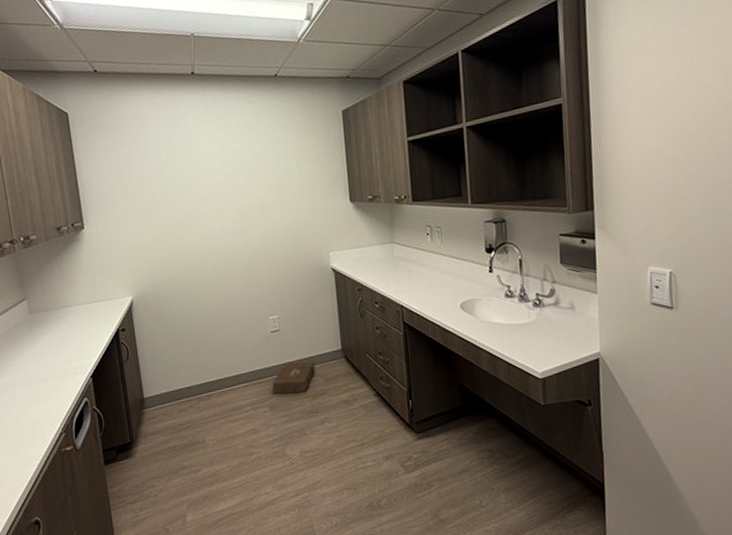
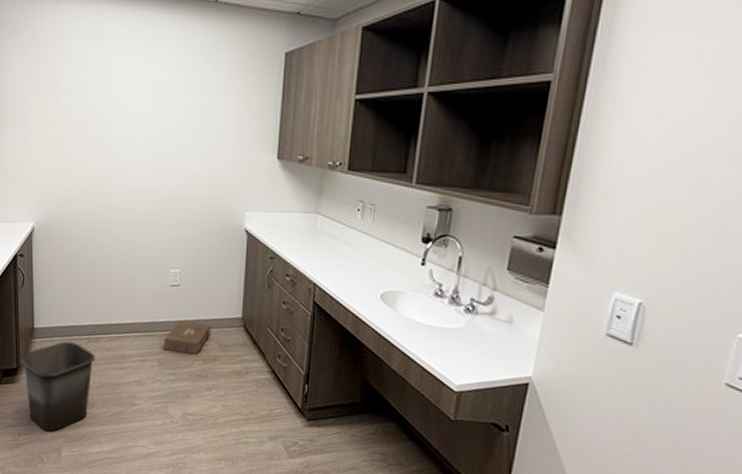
waste bin: none [134,404,209,501] -> present [21,341,95,432]

